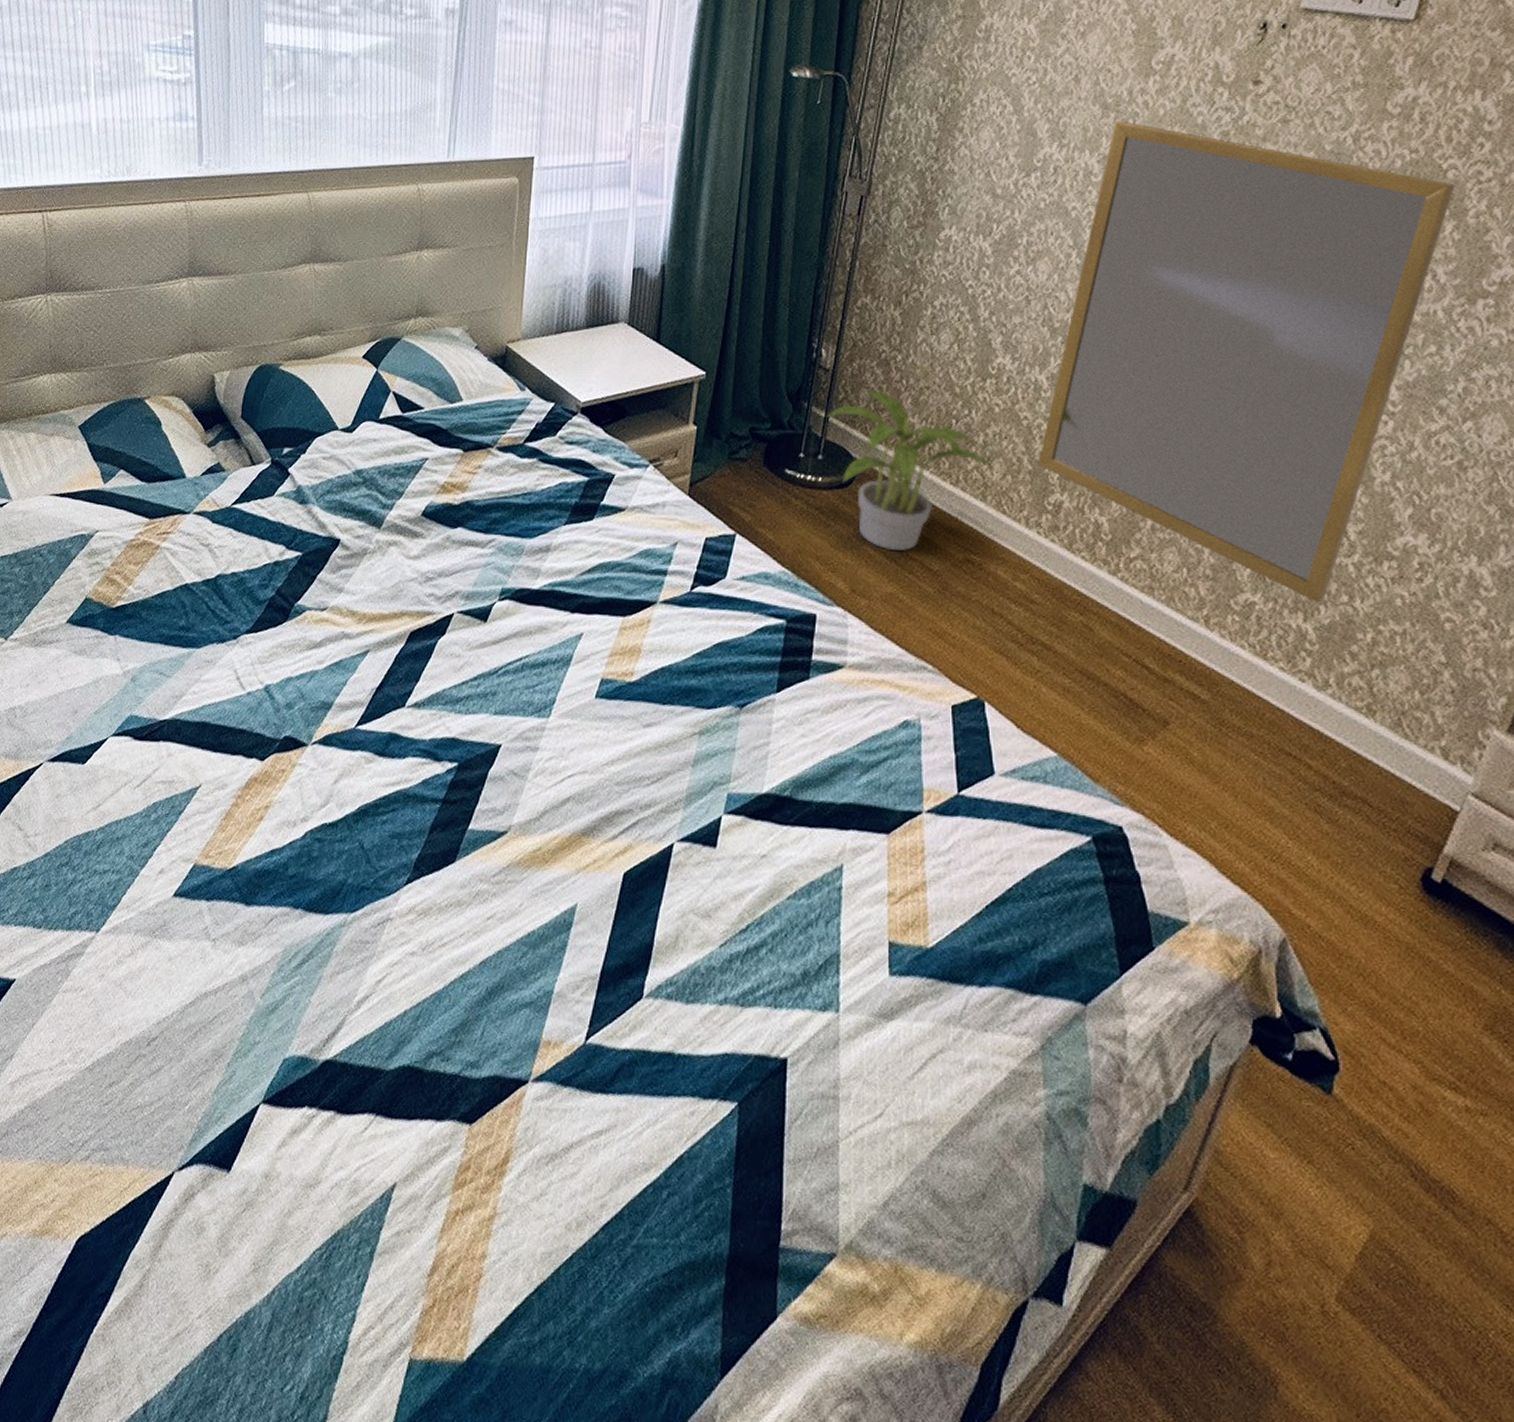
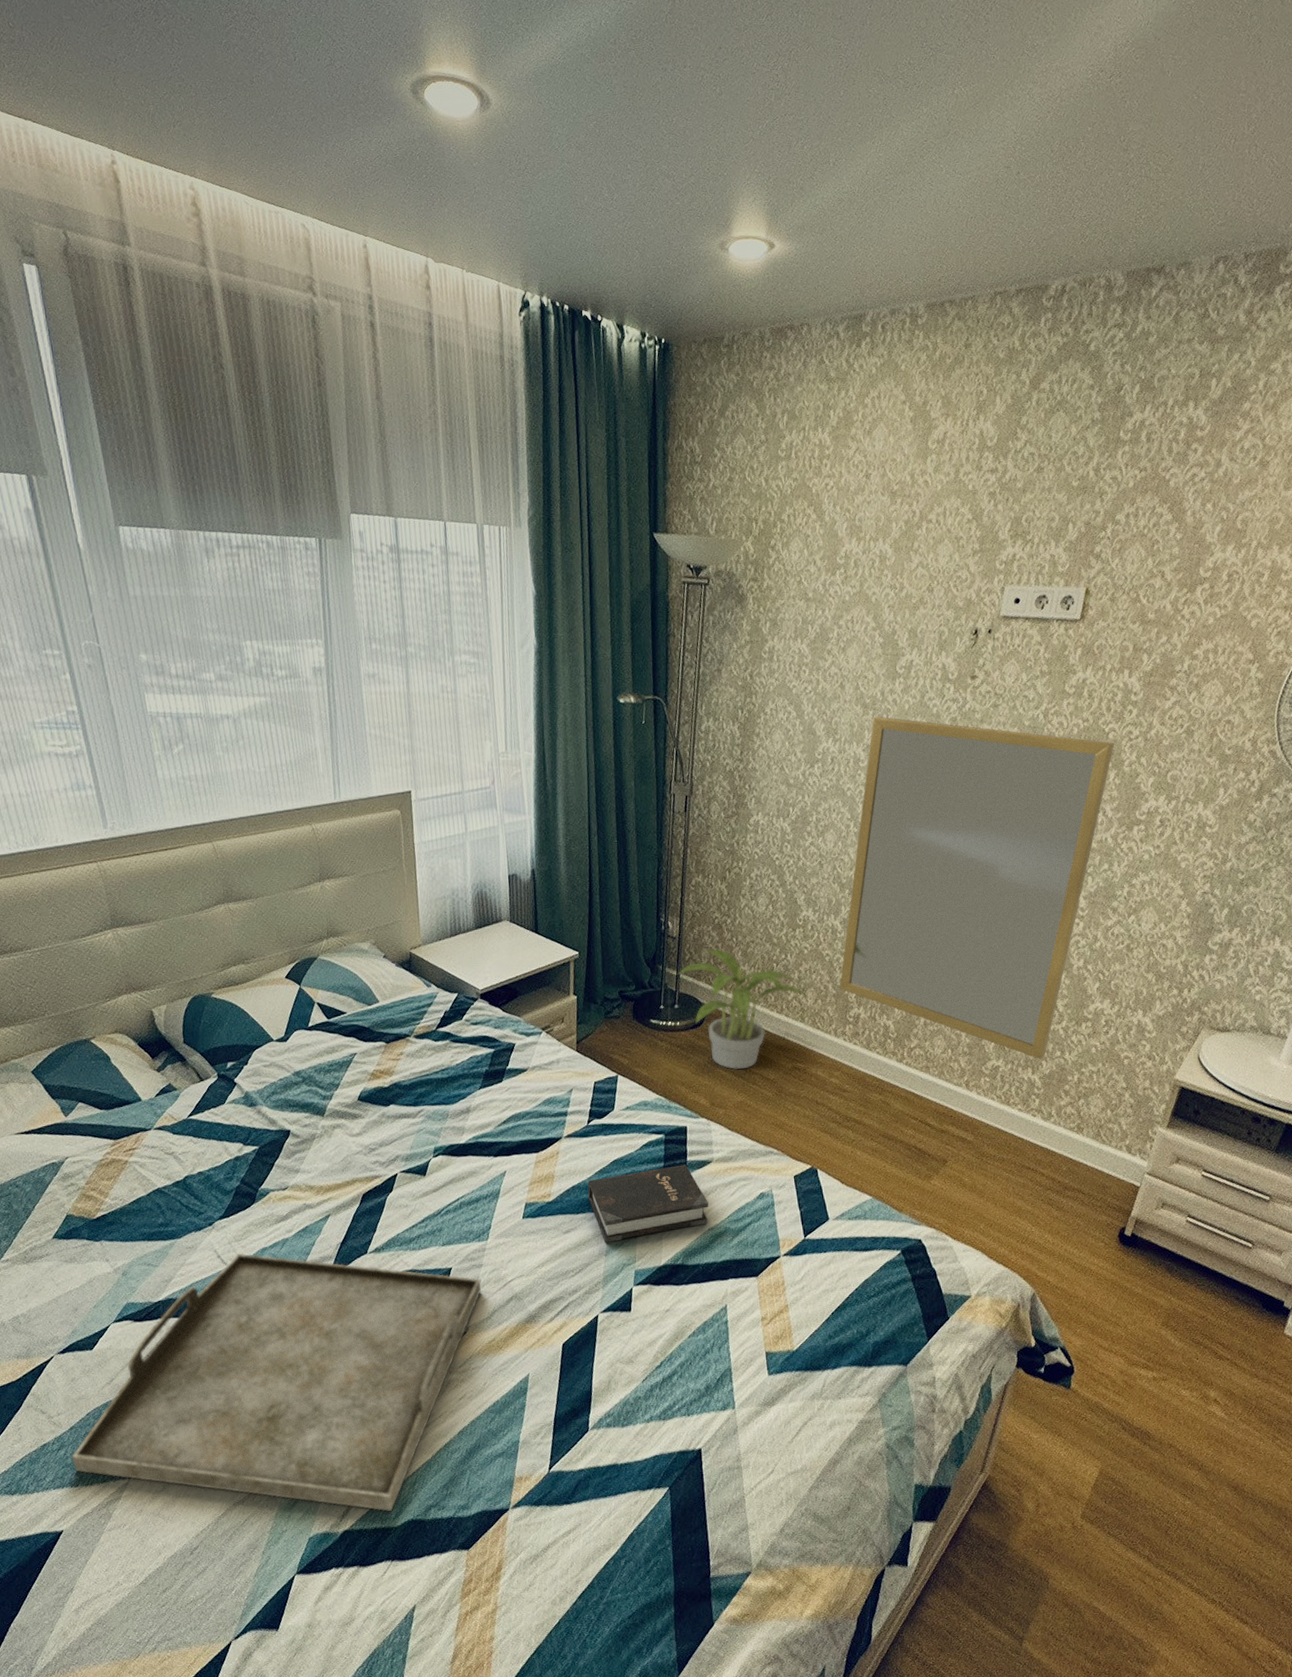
serving tray: none [40,679,534,1048] -> present [71,1253,482,1511]
hardback book: none [679,663,833,750] -> present [587,1164,709,1243]

